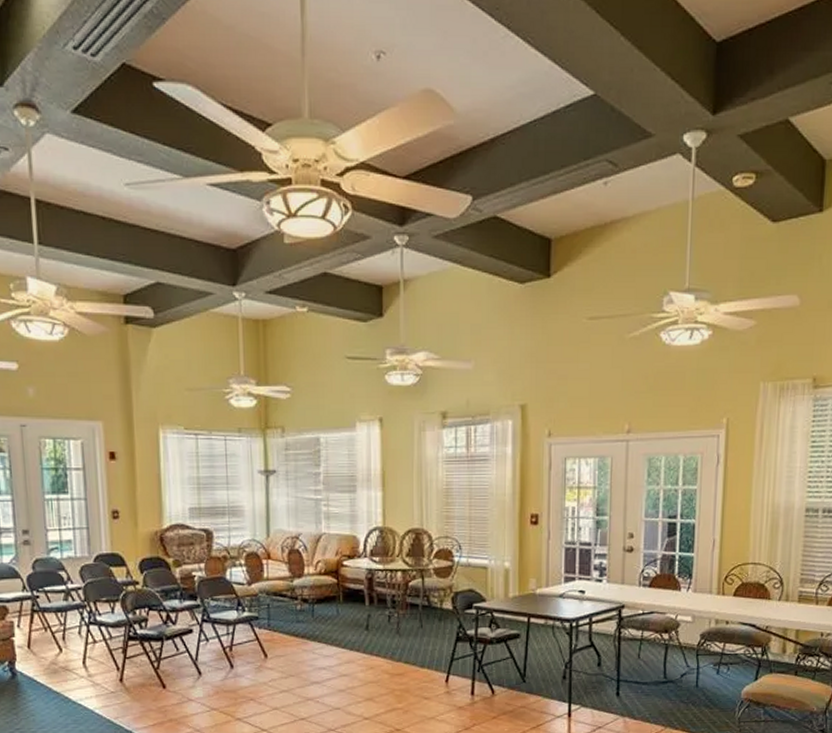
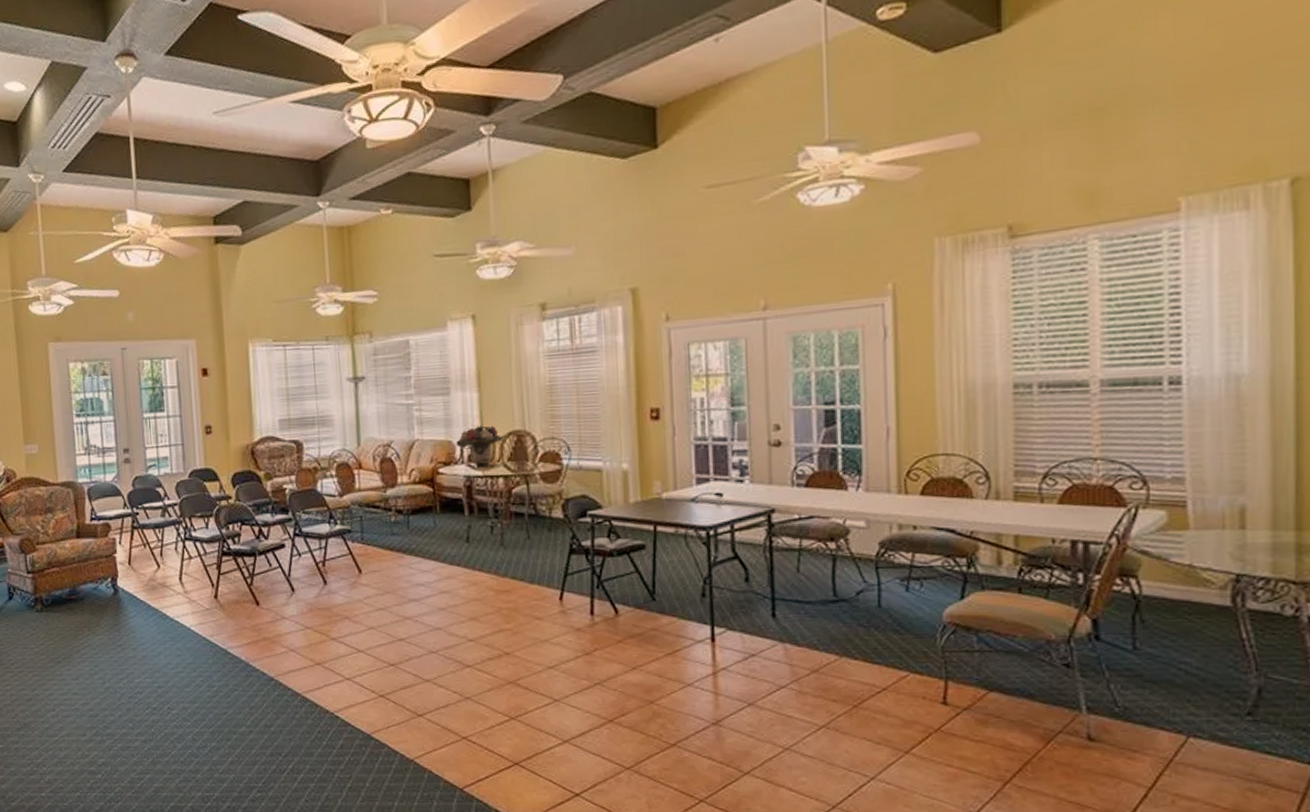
flower arrangement: none [360,521,405,561] -> present [456,424,505,467]

